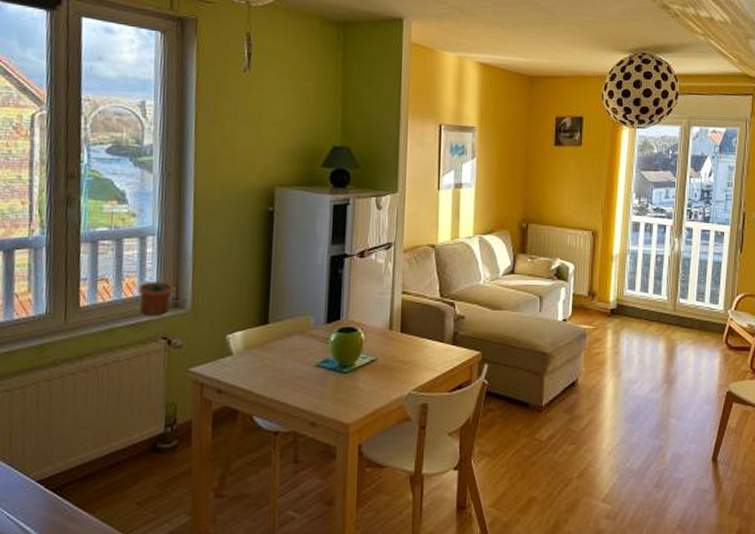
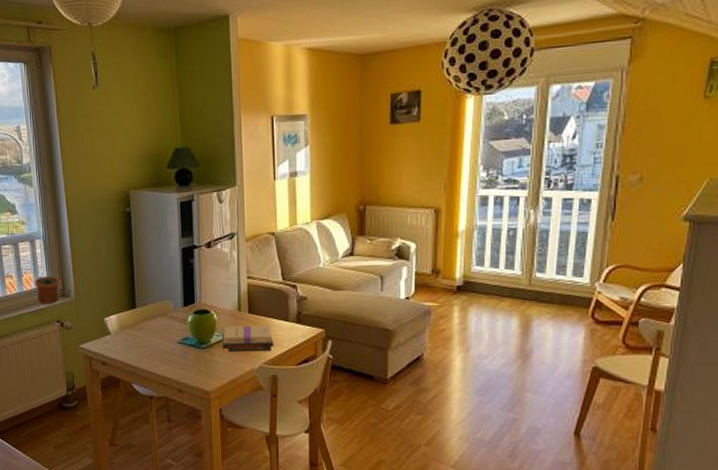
books: none [367,347,427,377] -> present [221,326,274,352]

